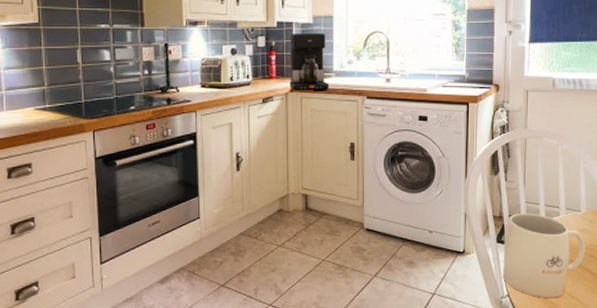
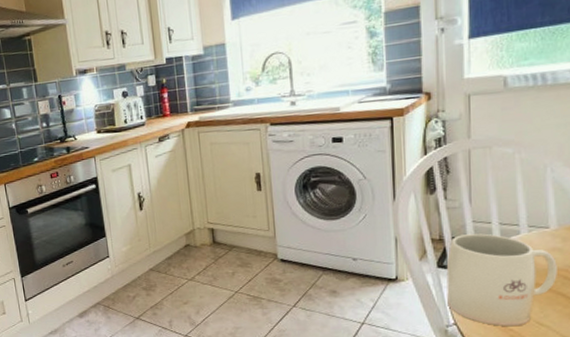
coffee maker: present [289,33,328,91] -> none [180,62,227,127]

